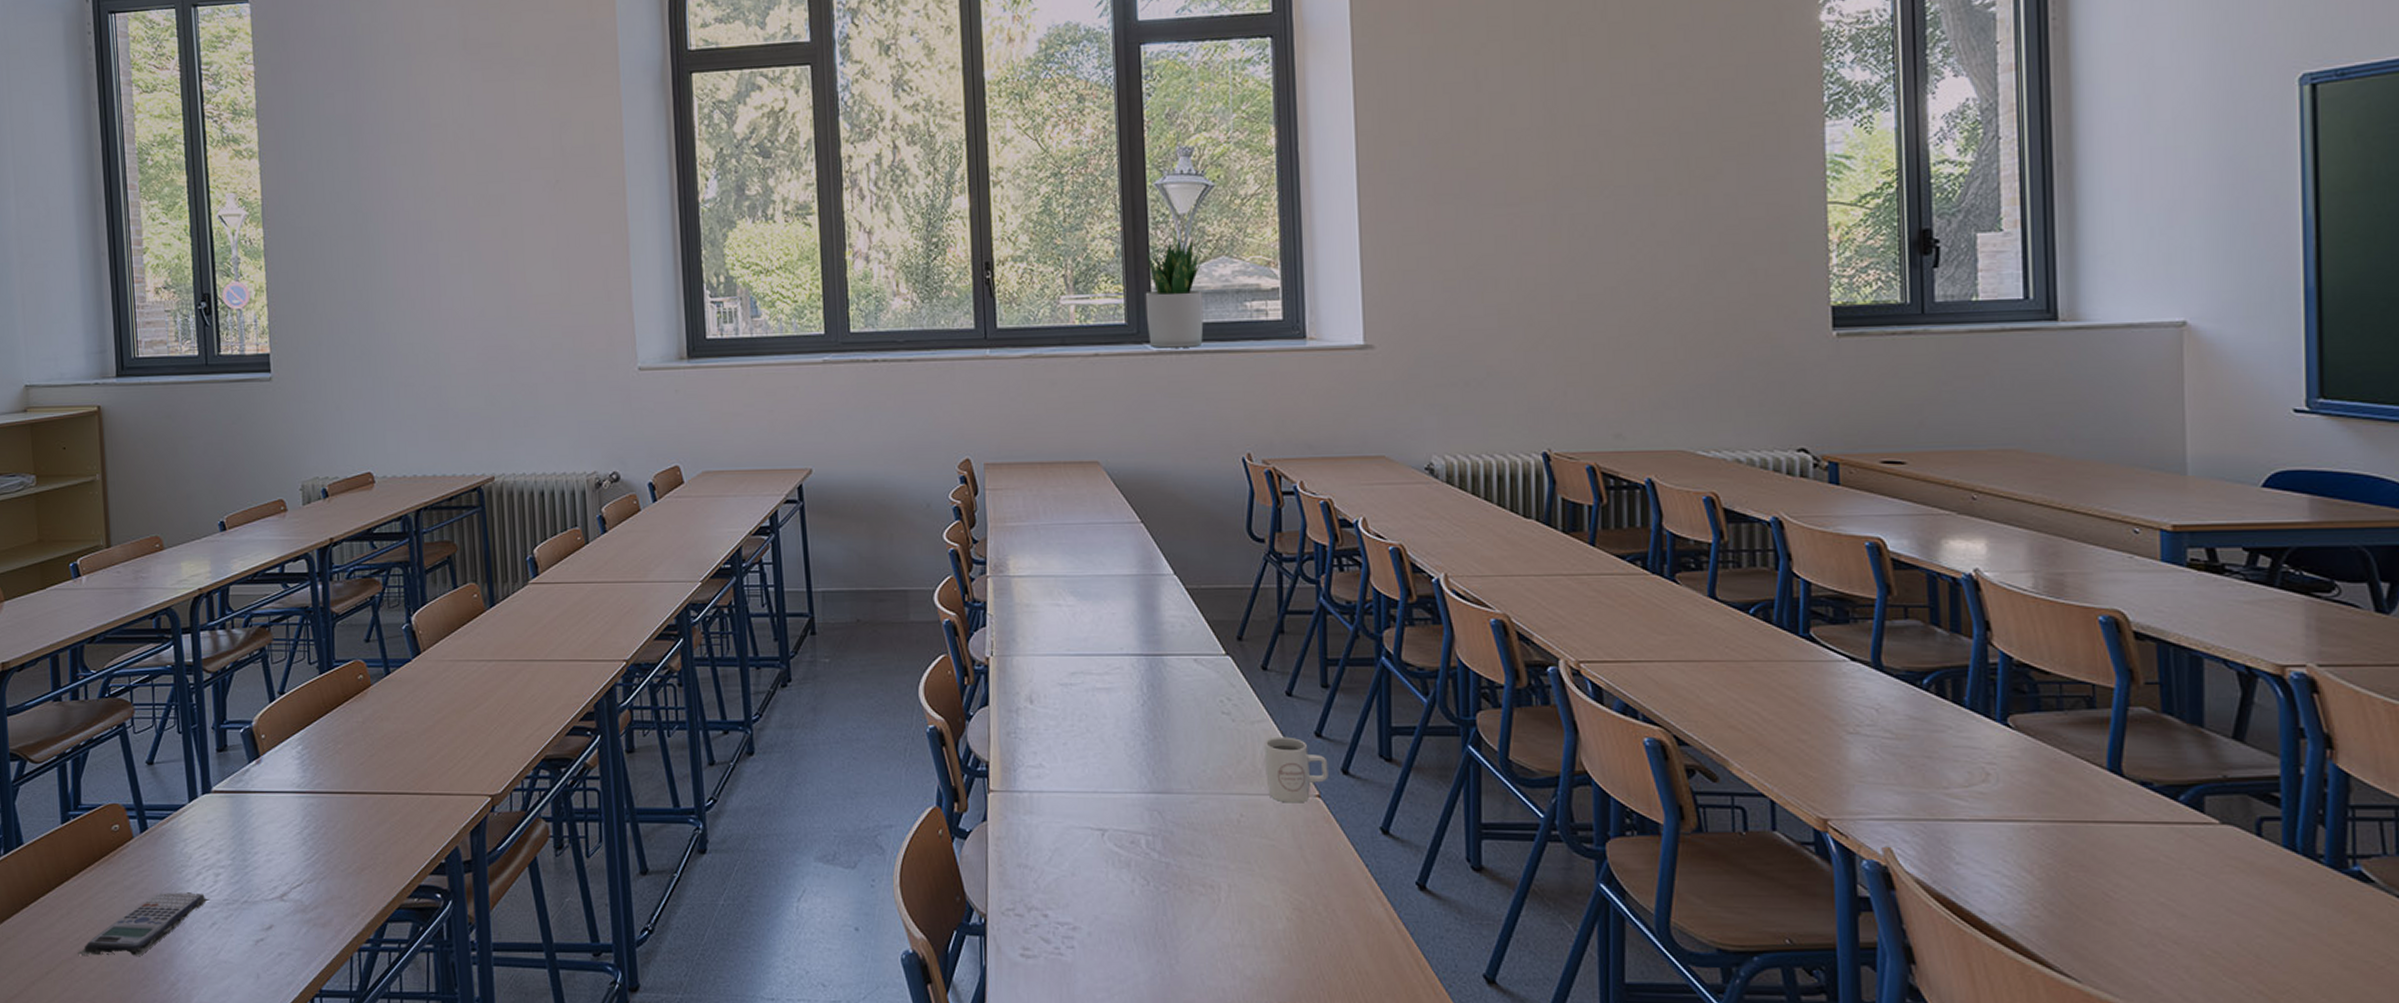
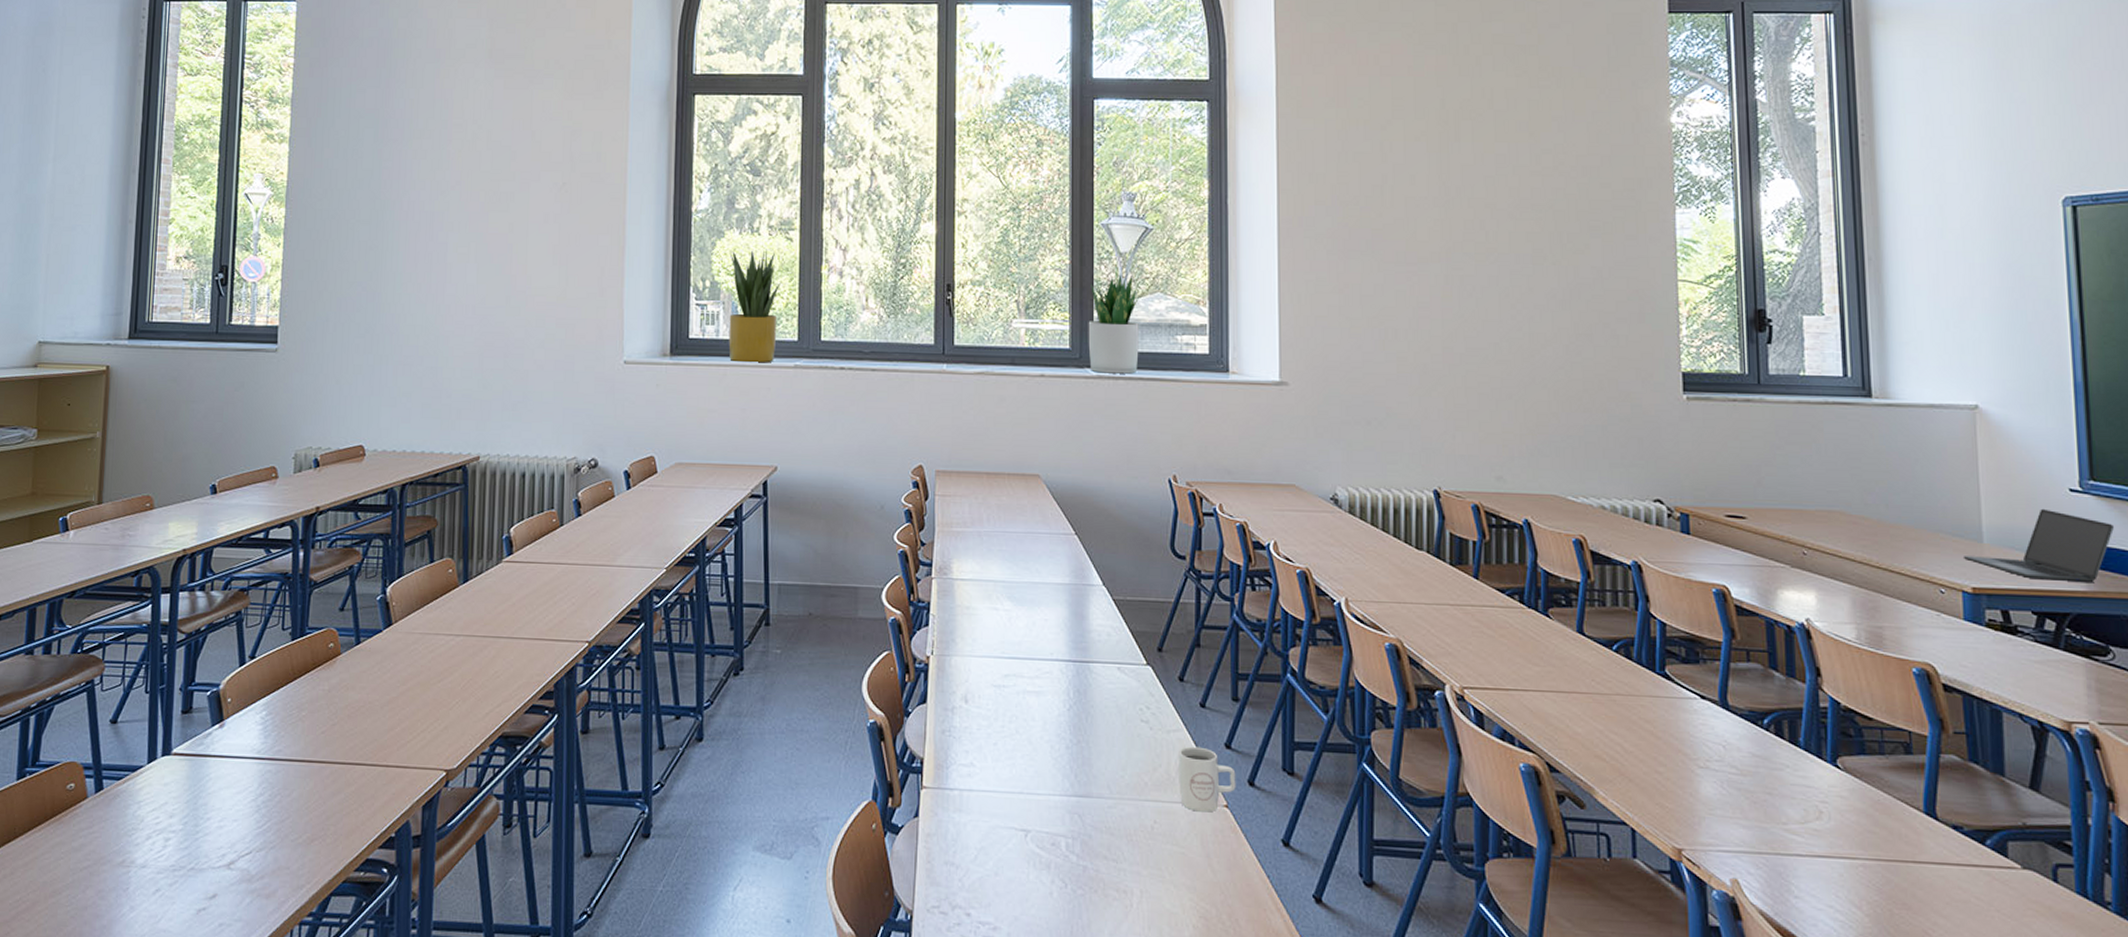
calculator: present [78,892,210,957] -> none [16,856,157,922]
planter: none [743,237,803,361] -> present [728,249,782,363]
laptop: none [2164,433,2348,512] -> present [1964,508,2115,582]

